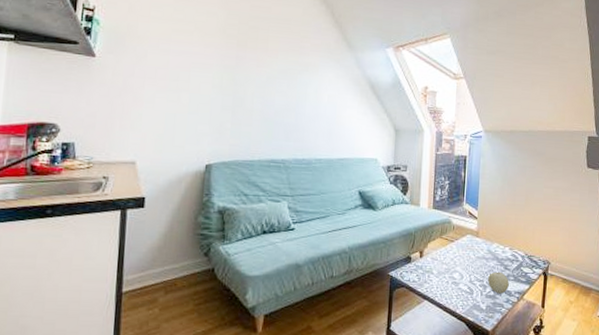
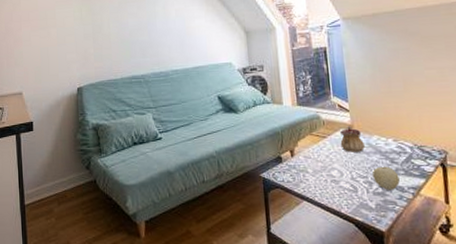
teapot: none [465,232,486,257] -> present [340,126,366,152]

